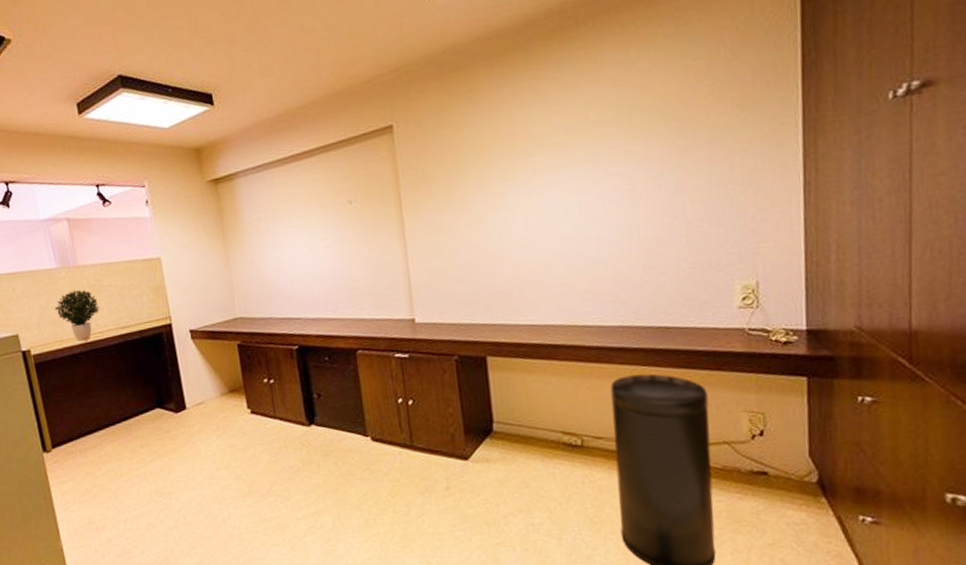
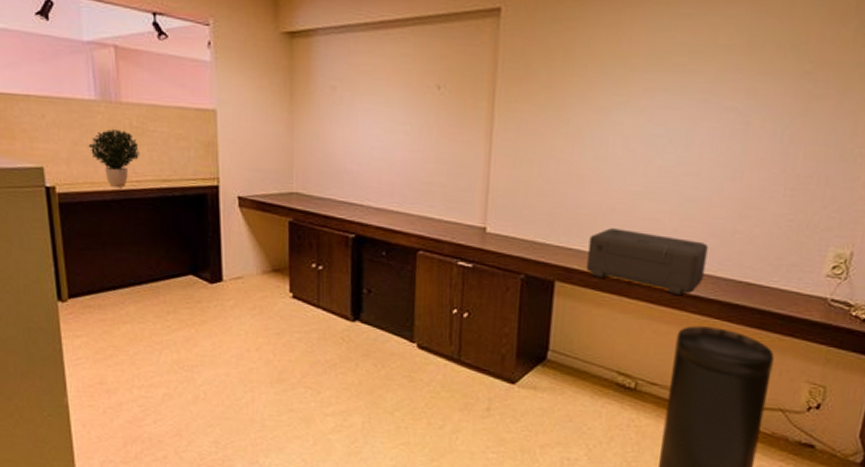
storage case: none [510,296,624,351] -> present [586,228,708,296]

